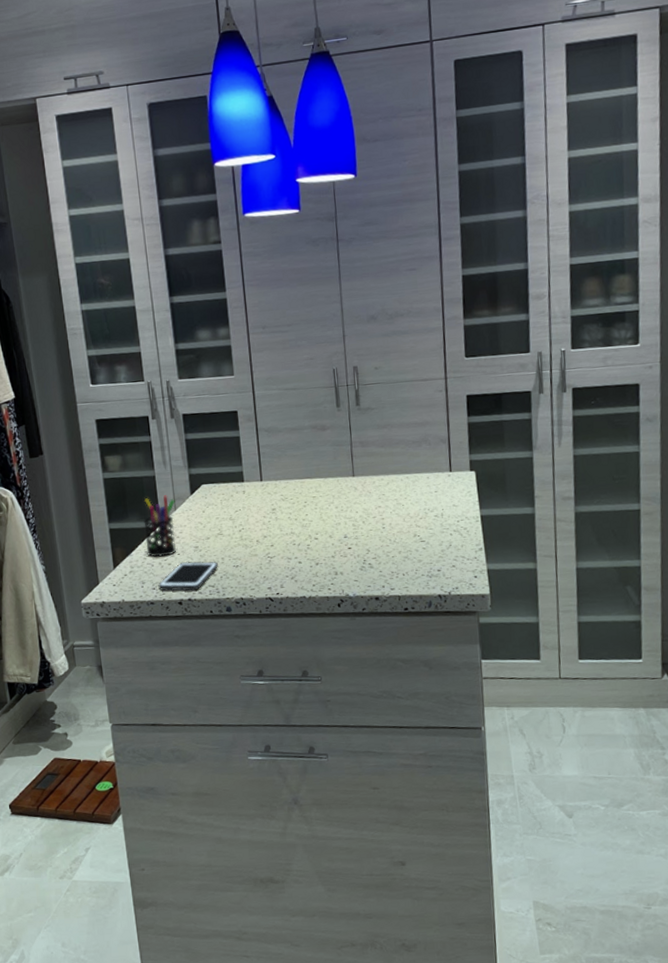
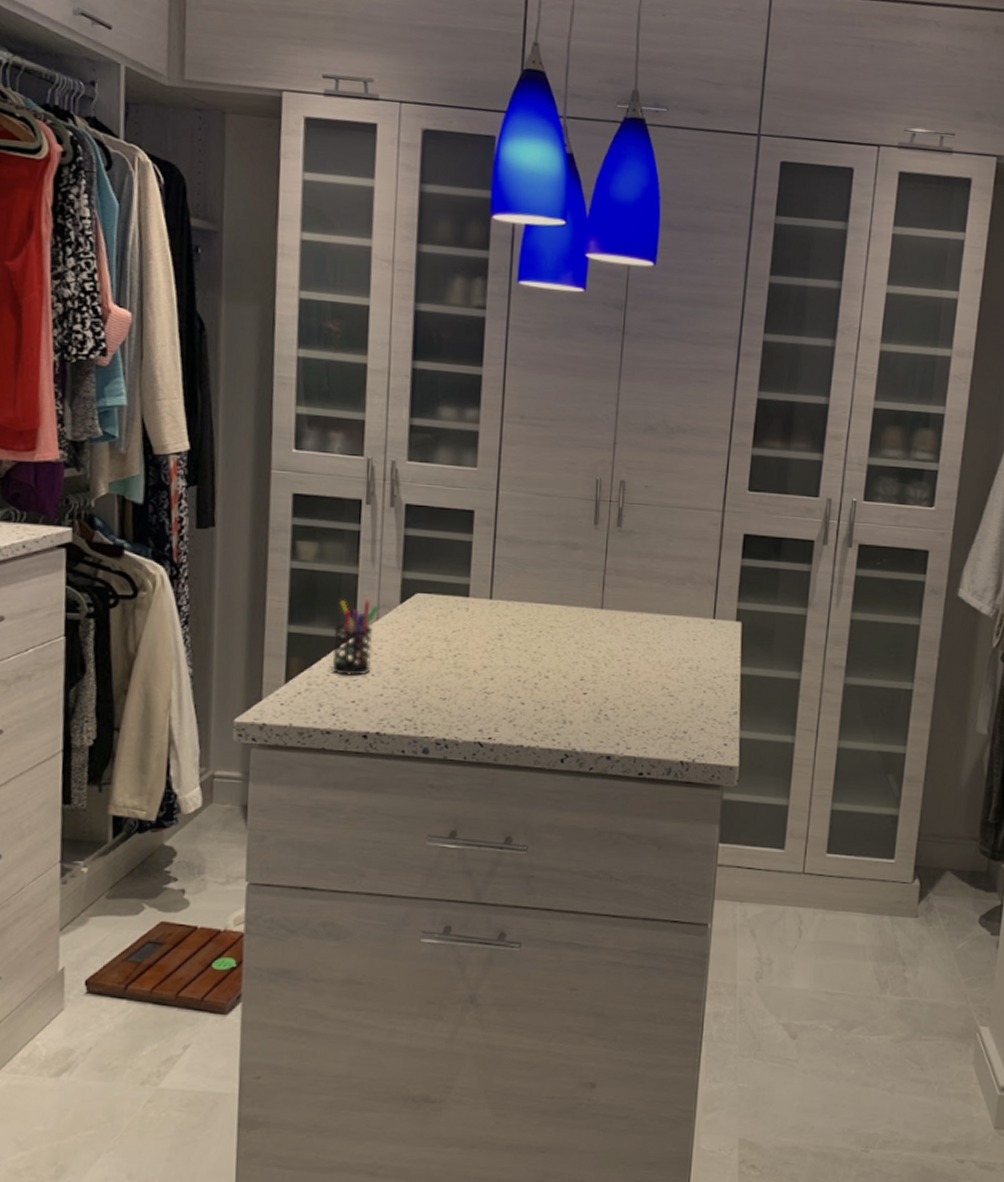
cell phone: present [158,561,218,591] -> none [339,685,421,723]

